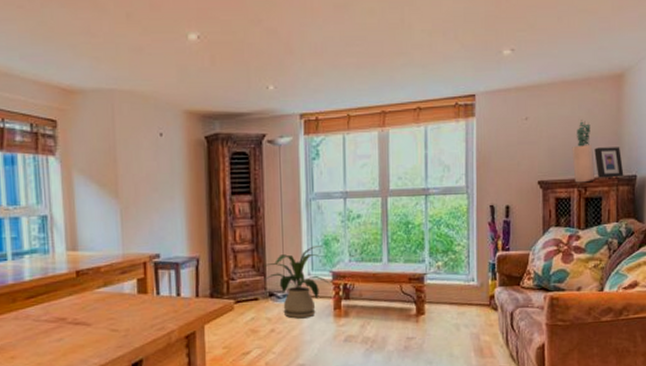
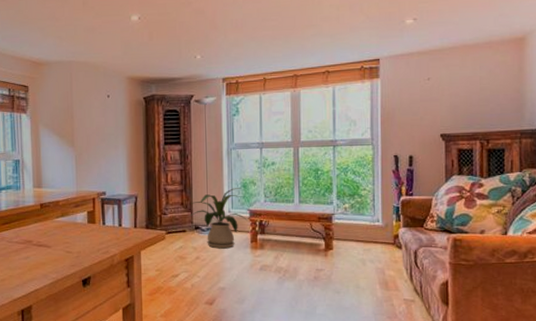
vase: present [572,120,594,183] -> none [474,79,497,136]
picture frame: present [594,147,624,178] -> none [496,103,527,132]

